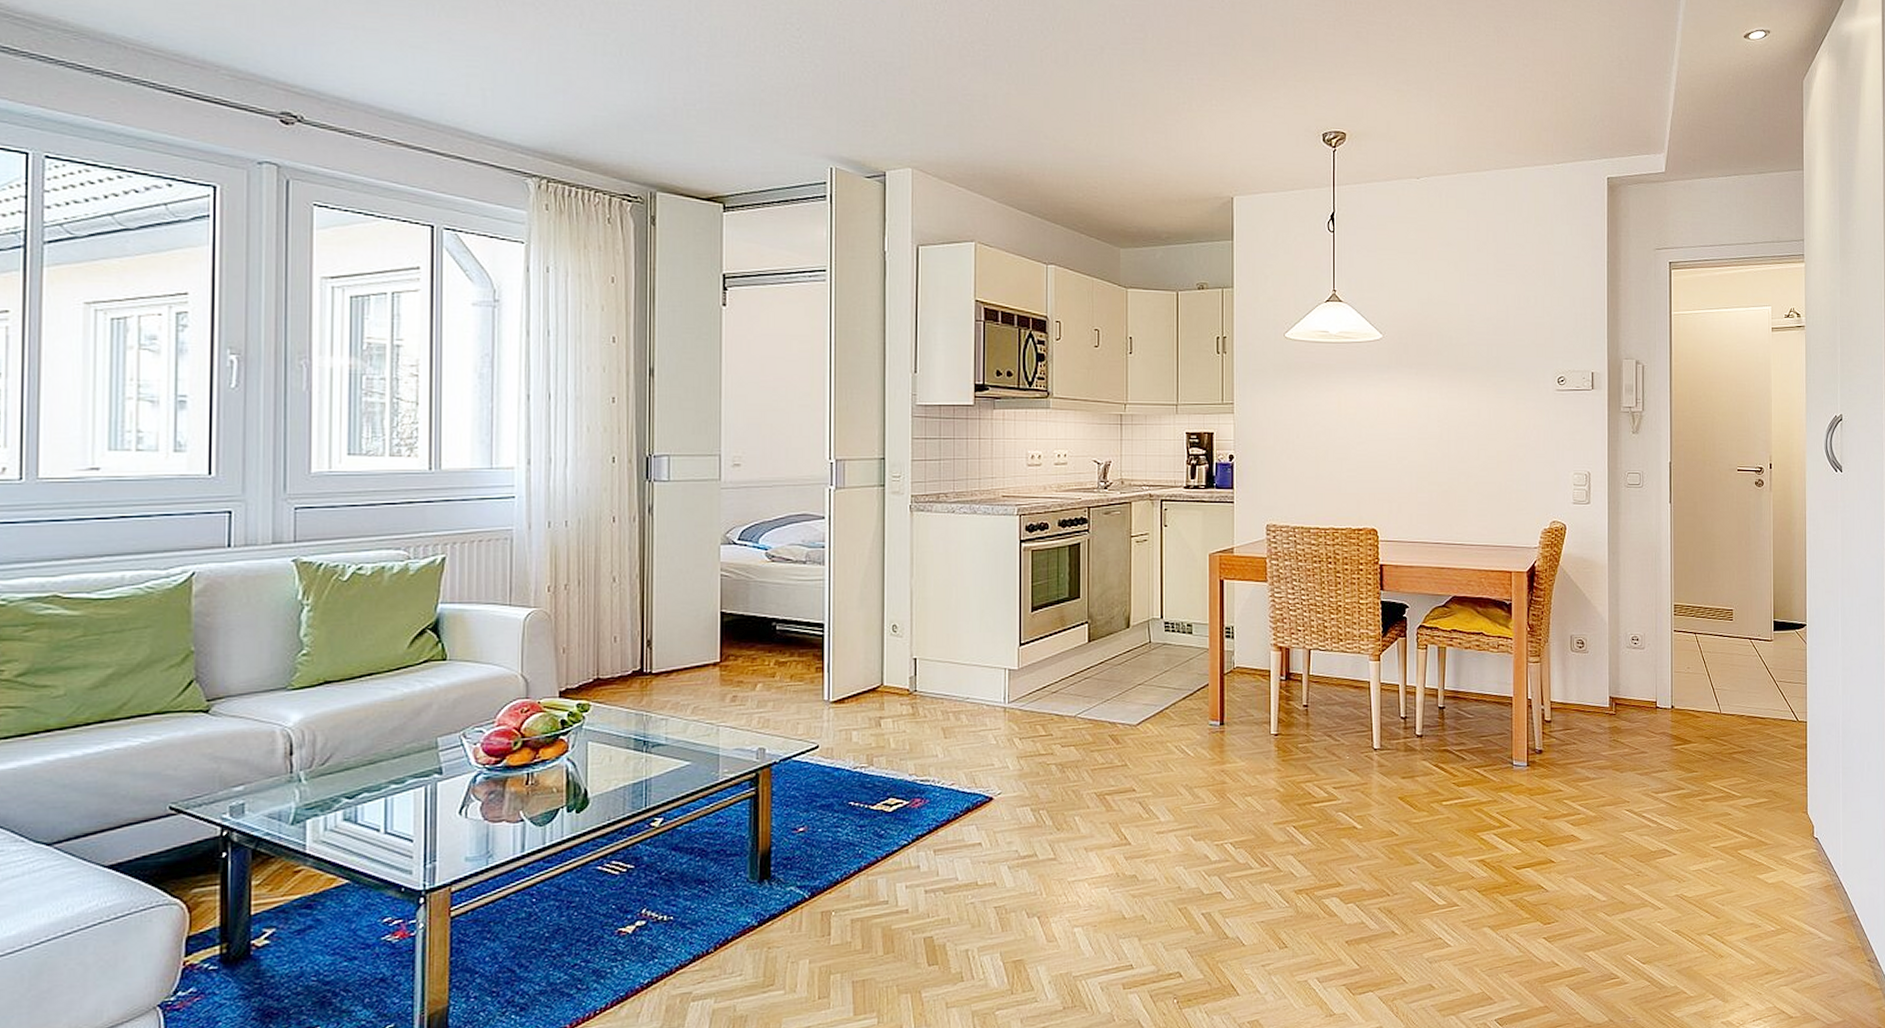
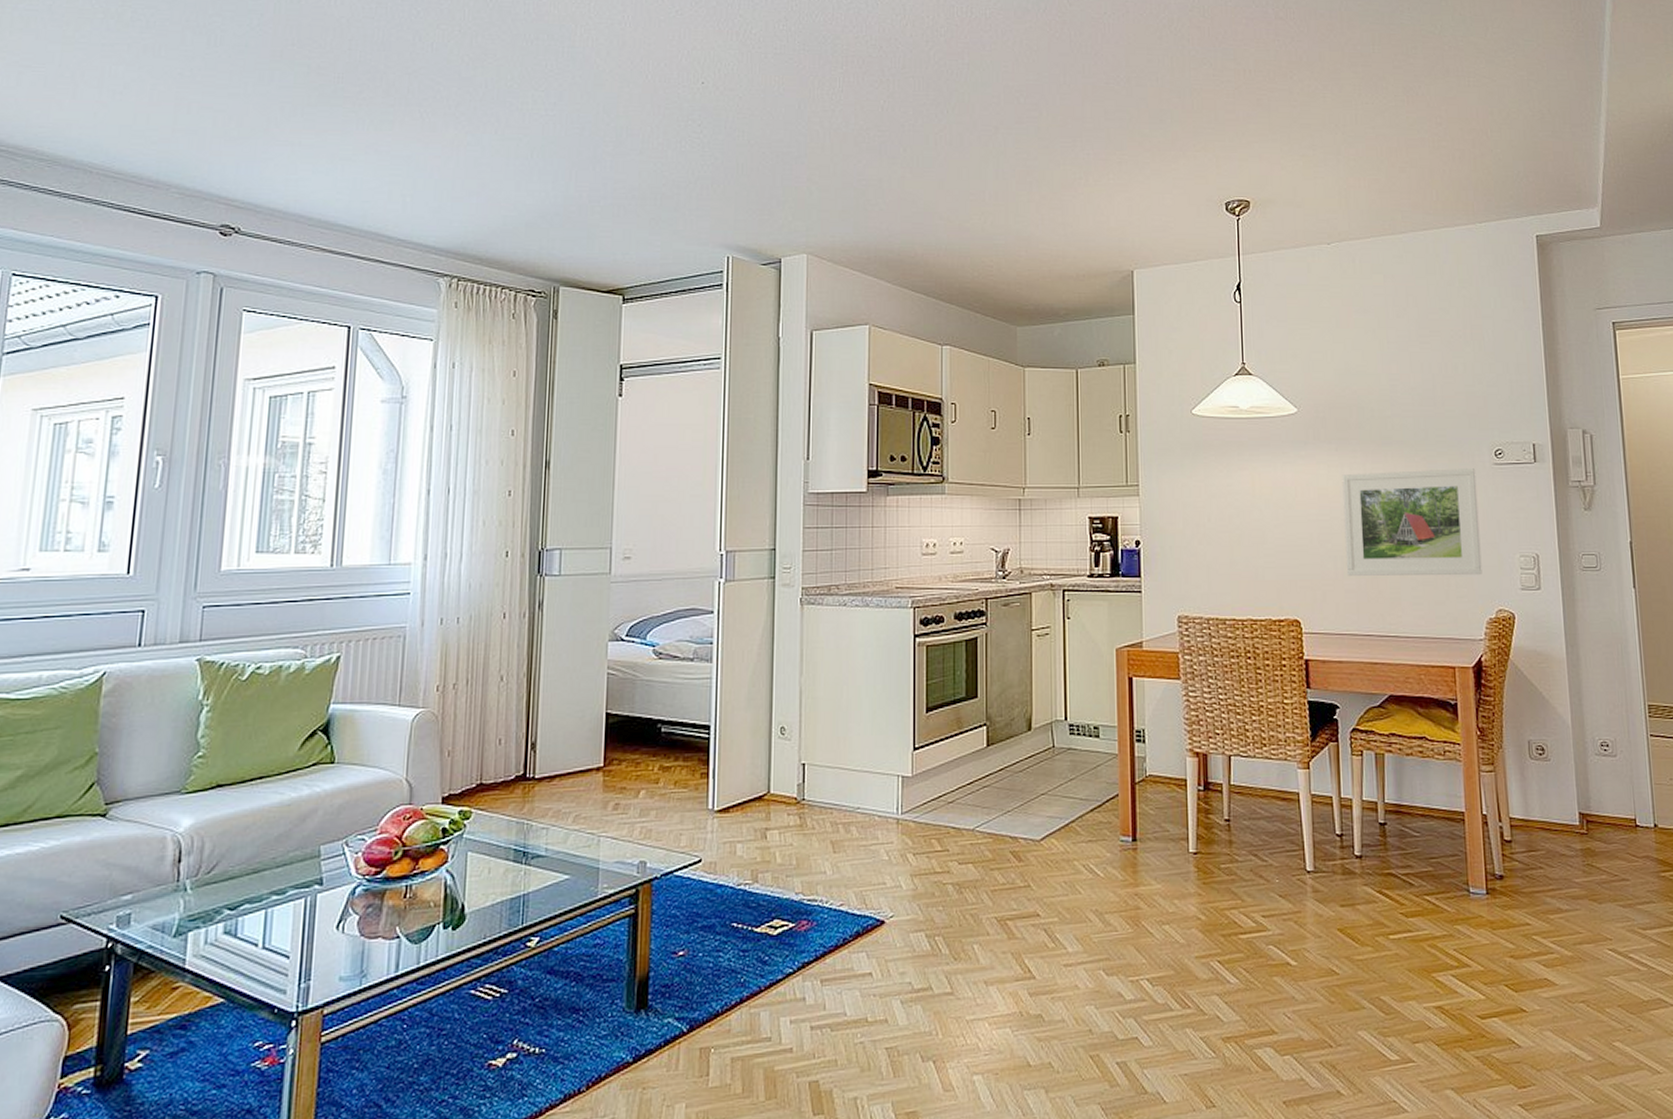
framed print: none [1420,393,1540,491] -> present [1342,468,1482,576]

